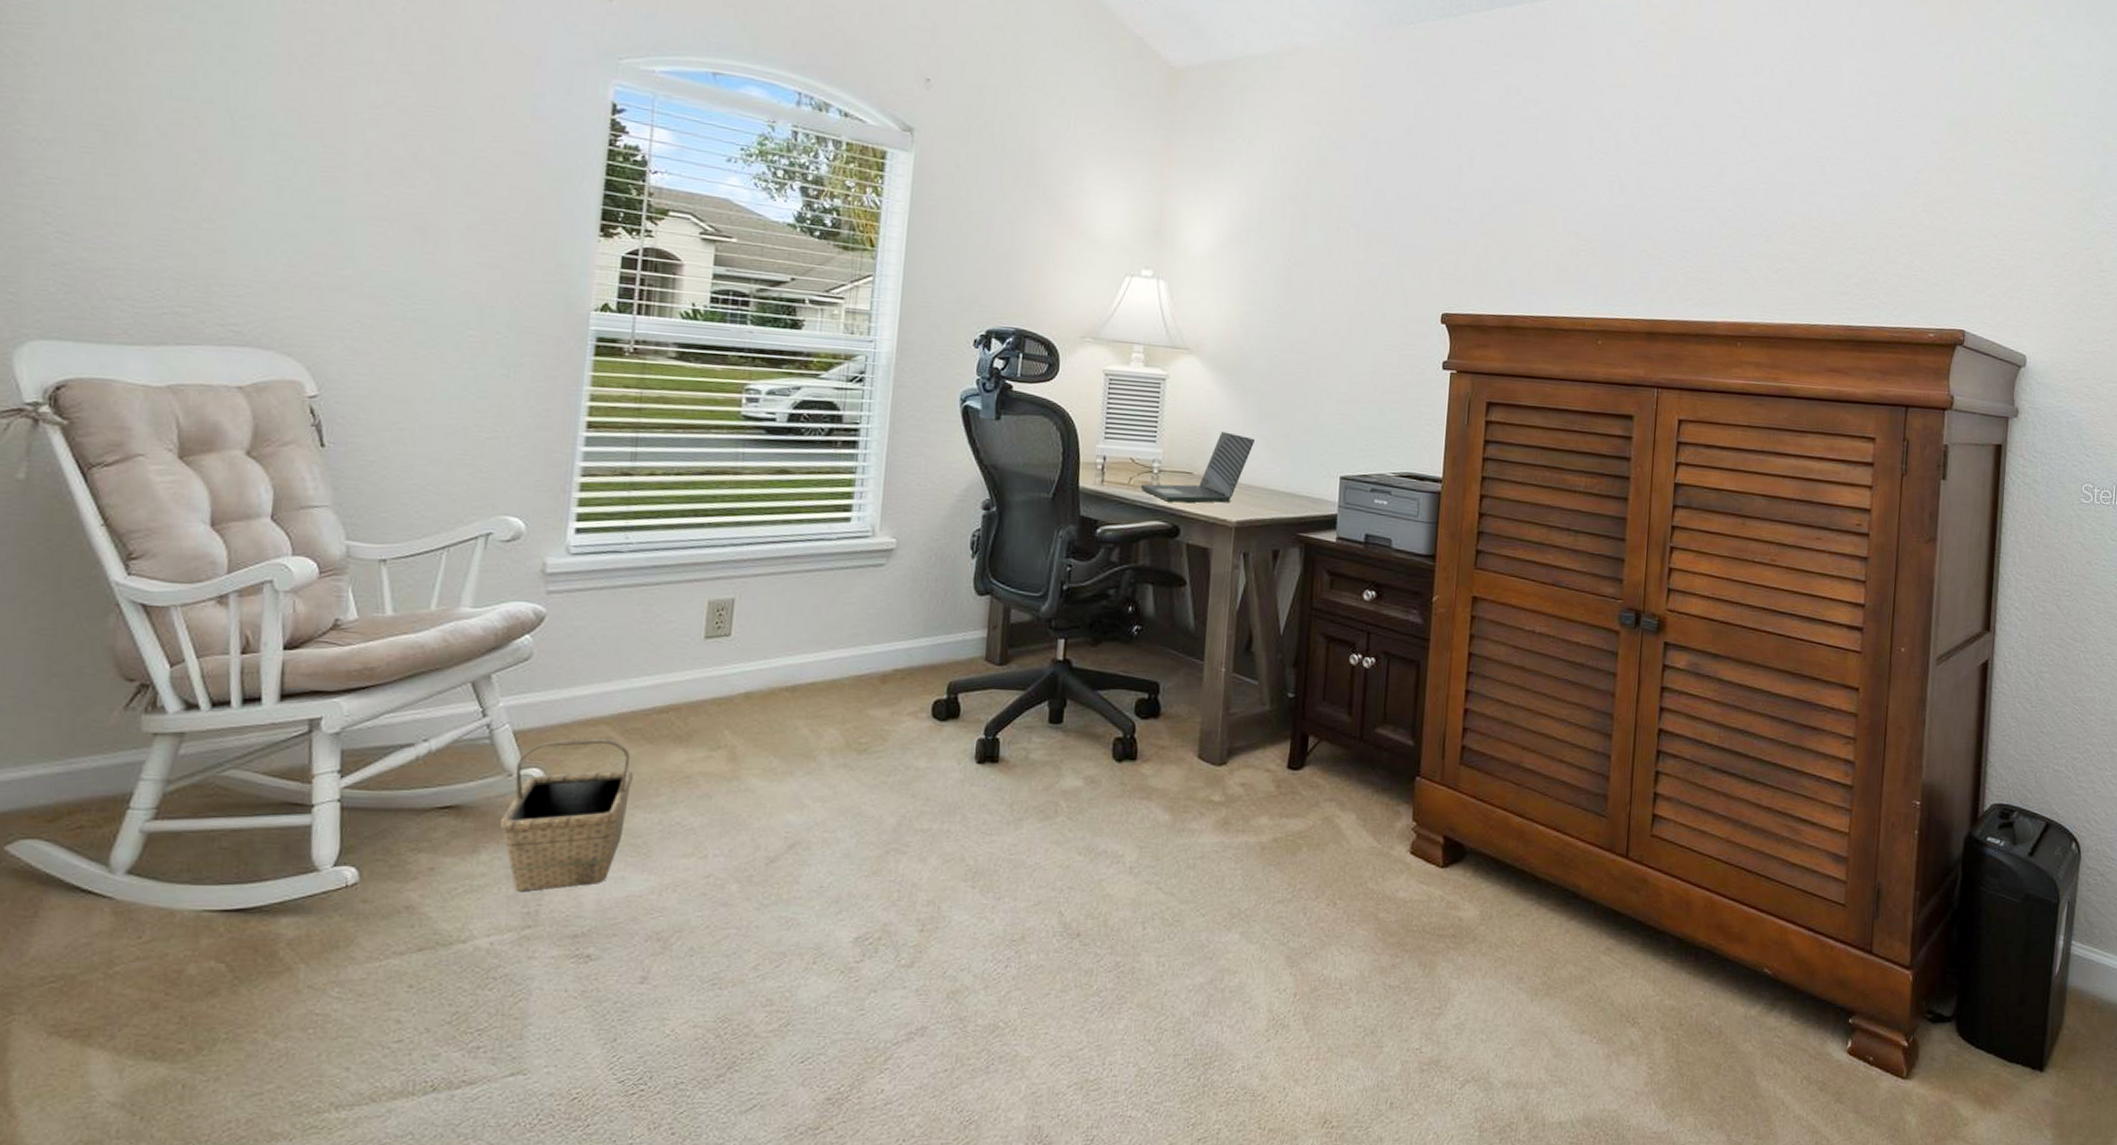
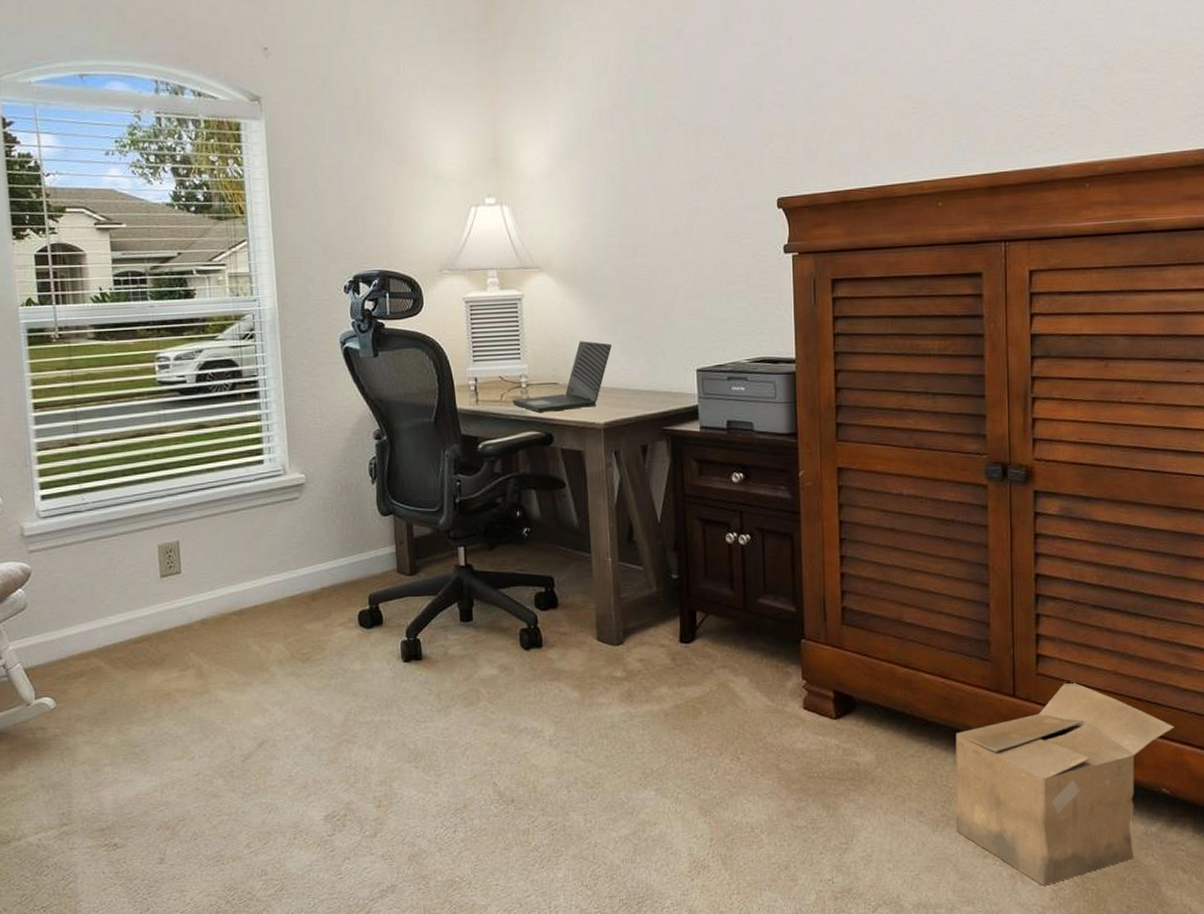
basket: present [500,739,634,892] -> none [27,669,125,797]
cardboard box: none [1555,846,1781,1069] -> present [956,681,1174,886]

